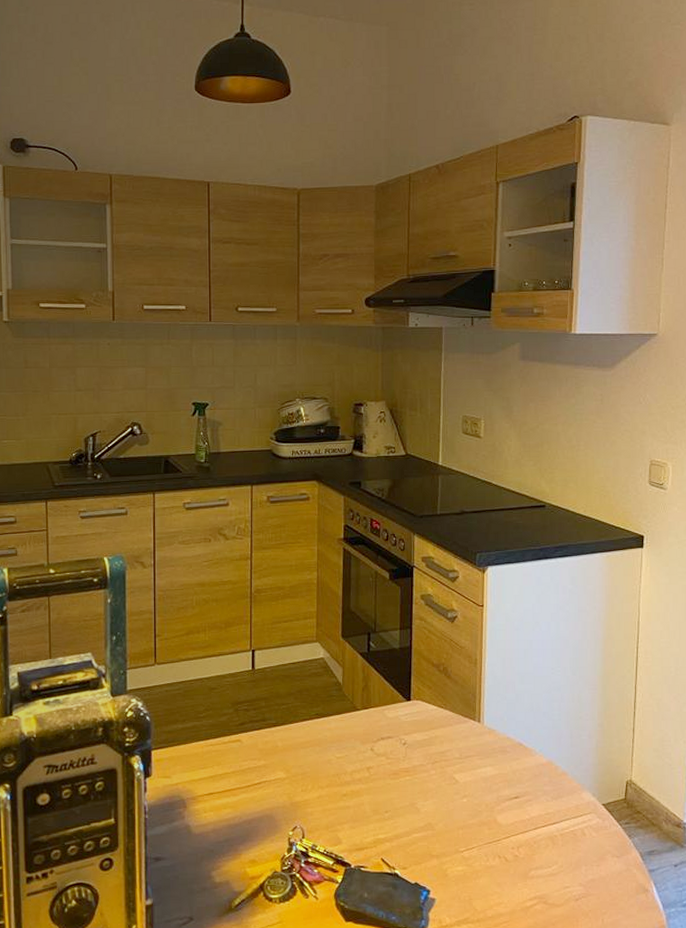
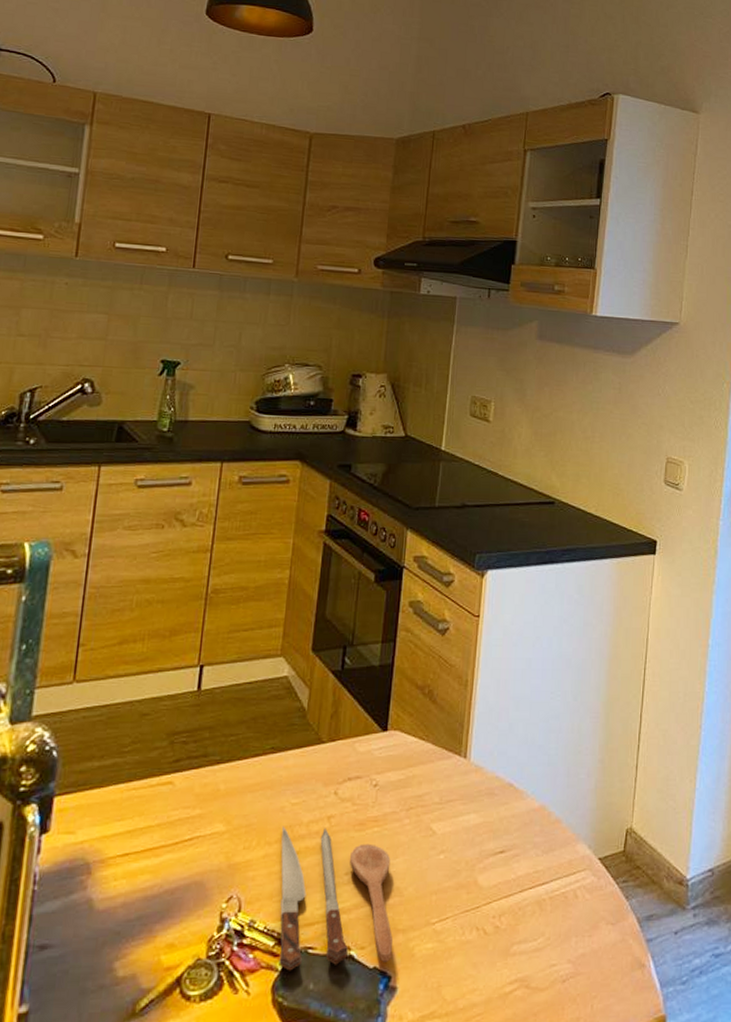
spoon: none [331,774,429,883] -> present [278,826,393,971]

